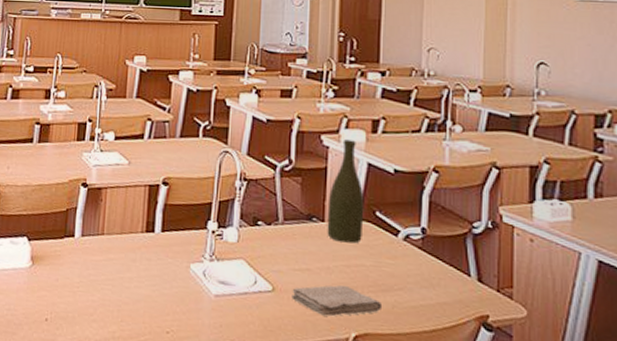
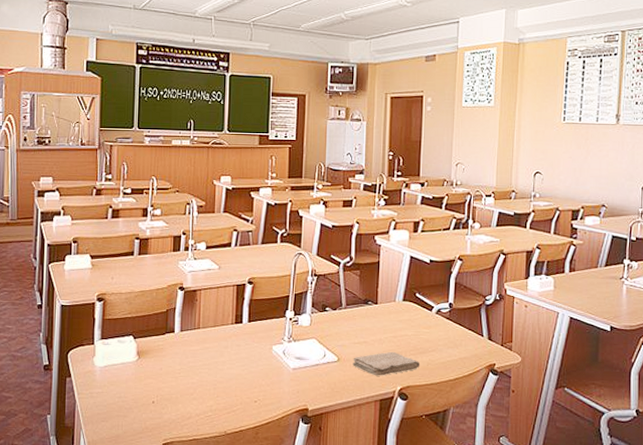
bottle: present [327,139,364,244] -> none [379,239,408,319]

